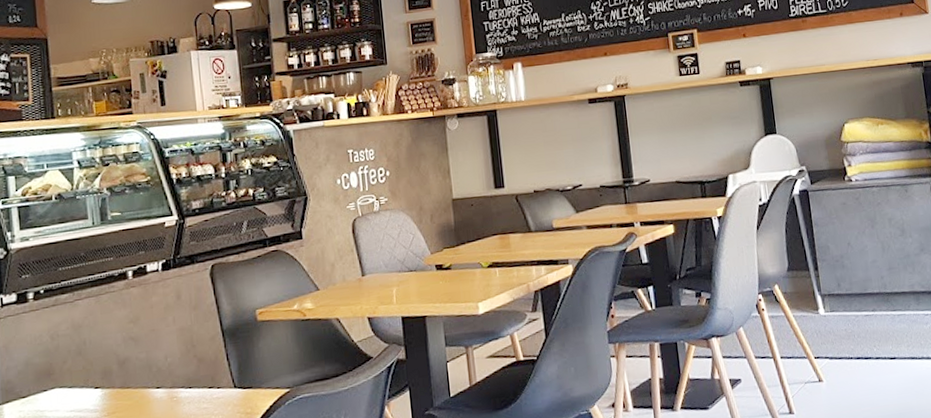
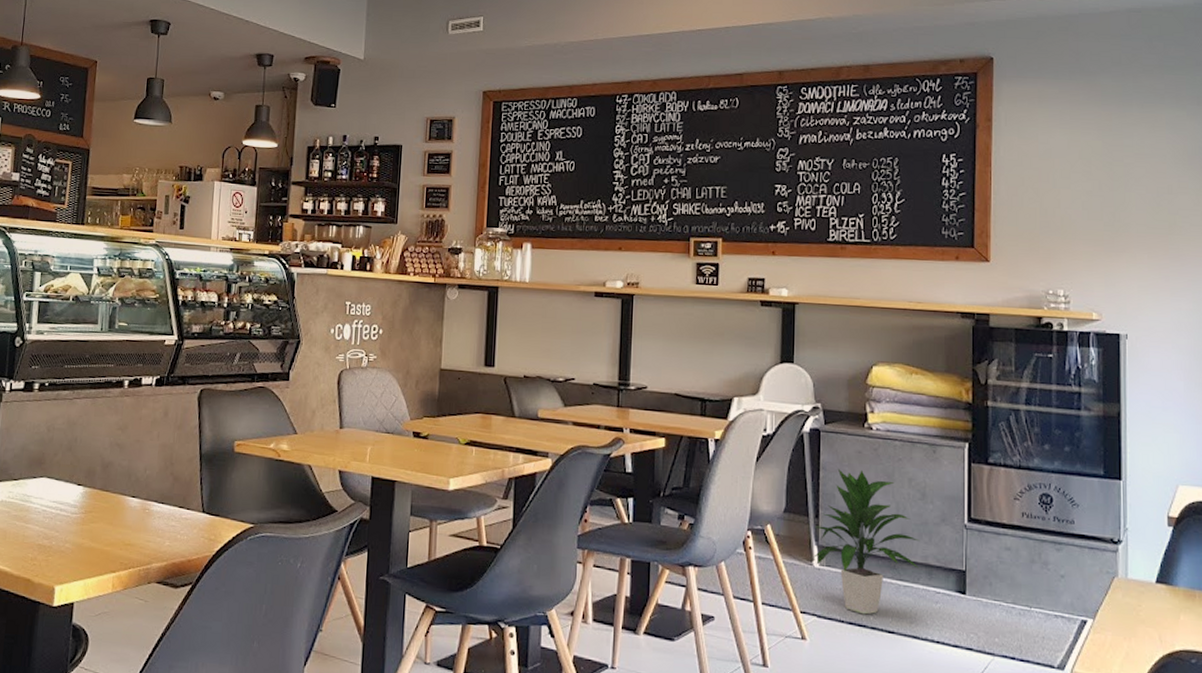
indoor plant: none [816,219,909,348] -> present [813,469,920,615]

